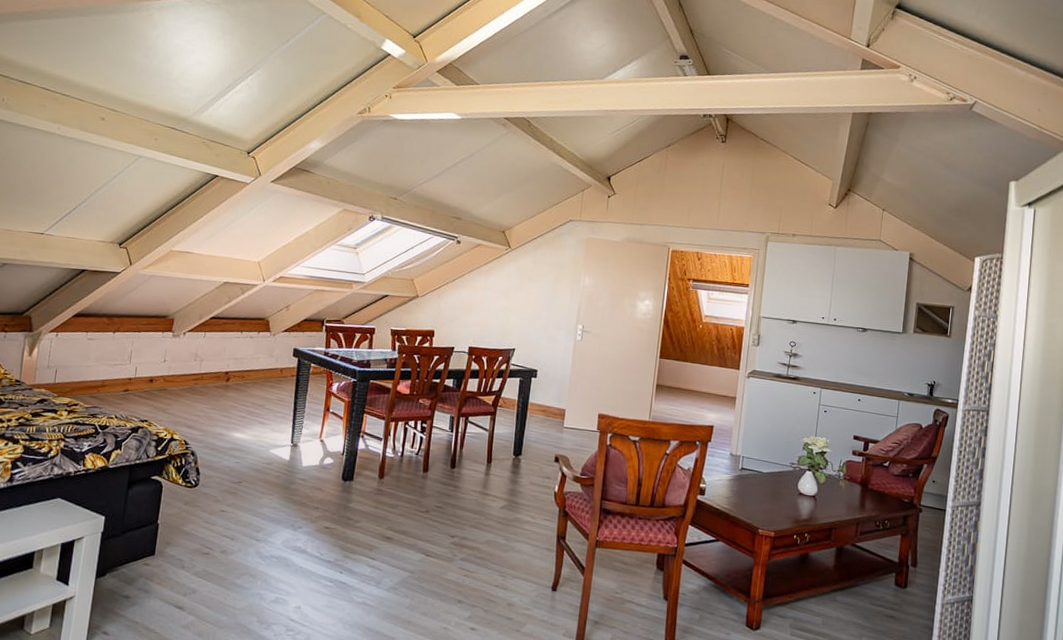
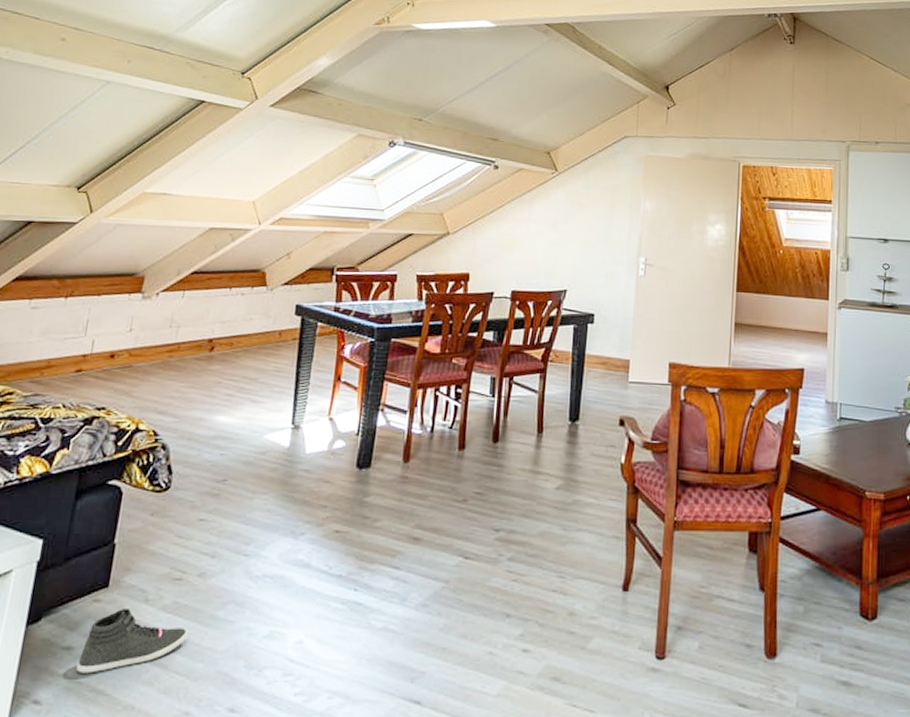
sneaker: none [134,572,215,616] -> present [76,609,189,673]

